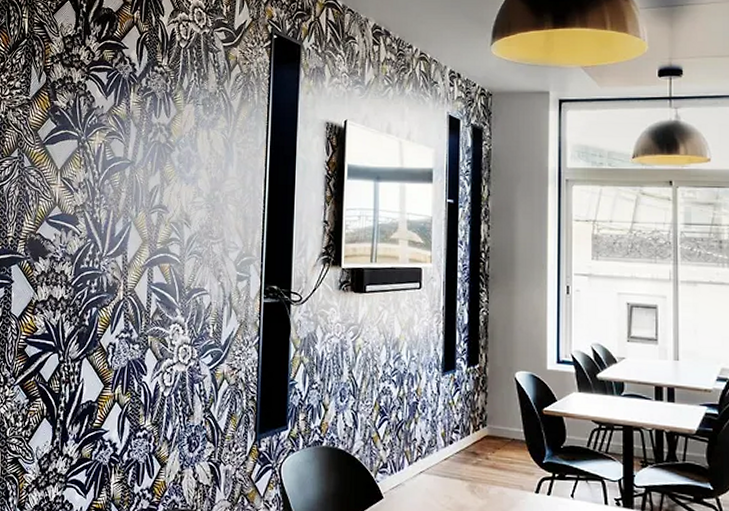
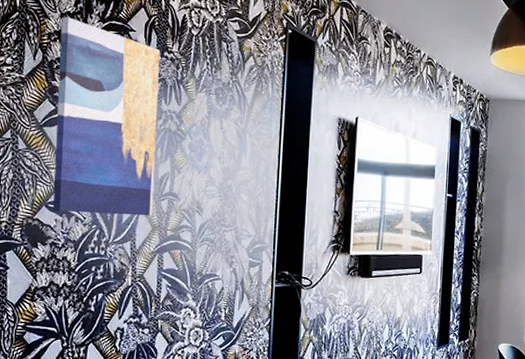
wall art: none [52,40,150,229] -> present [52,17,160,216]

